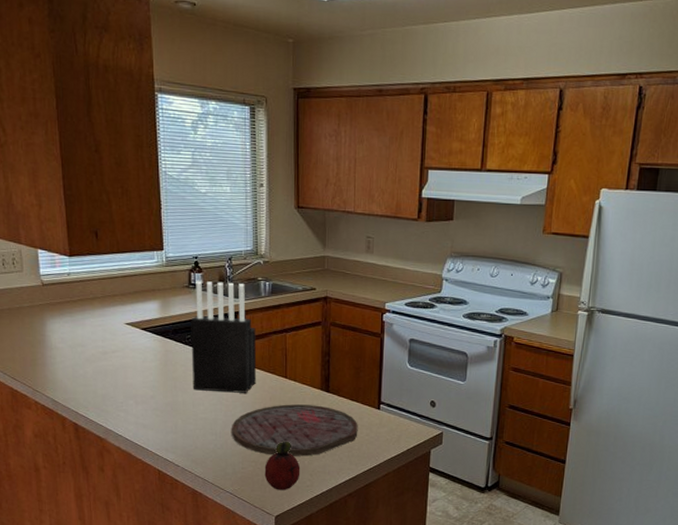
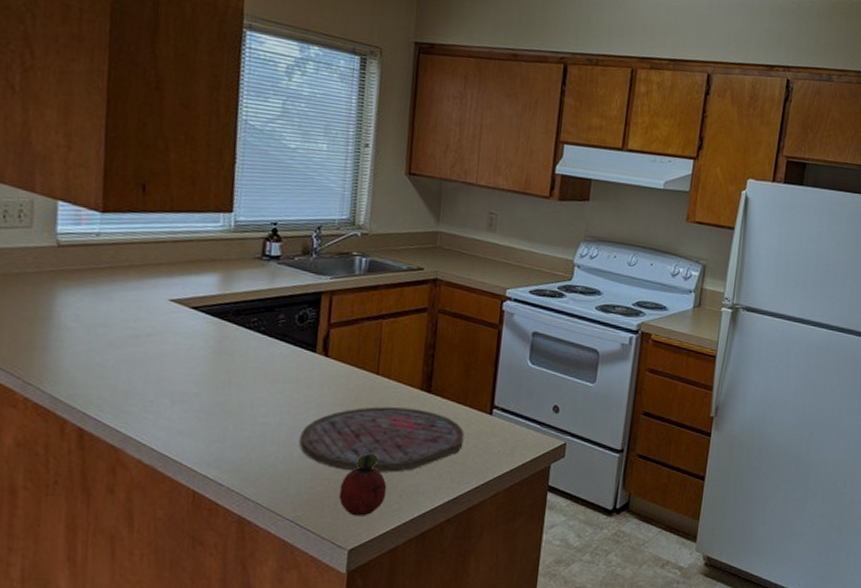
knife block: present [191,281,257,393] -> none [253,252,344,392]

